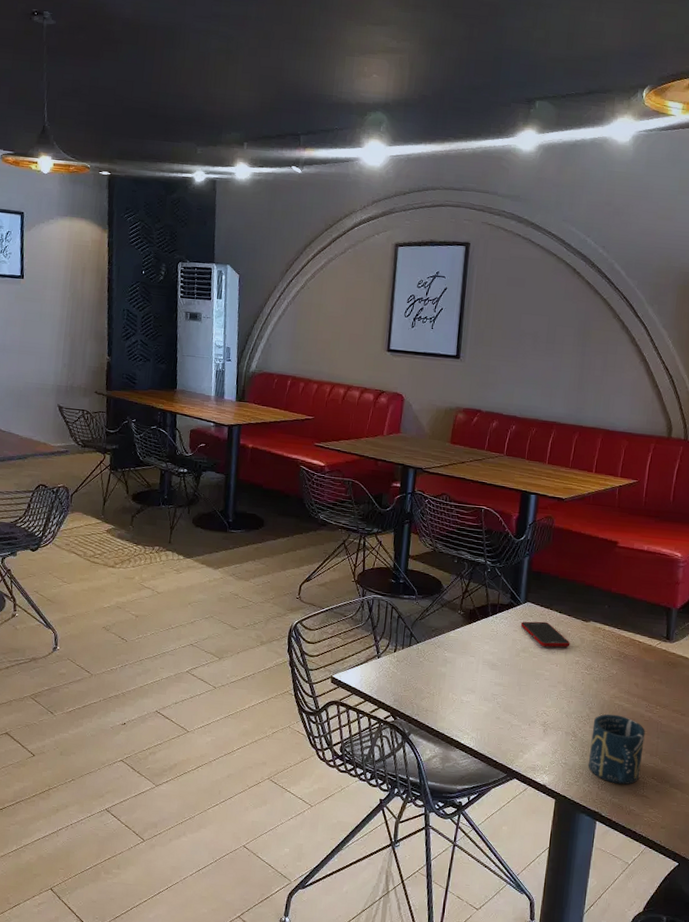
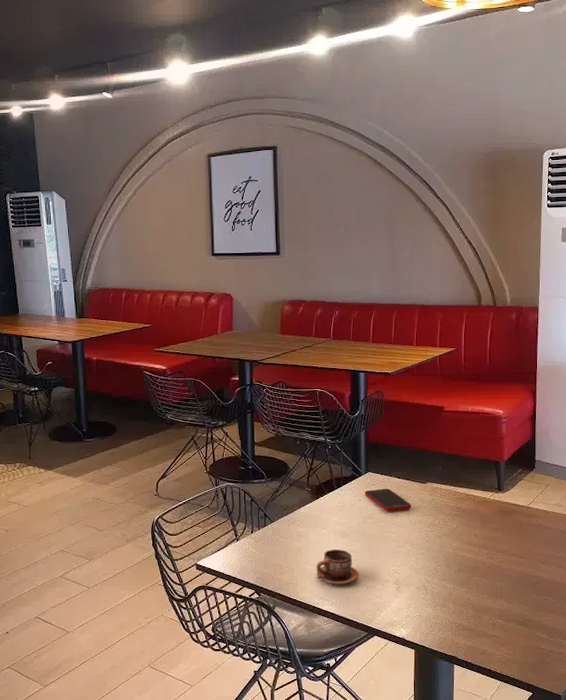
cup: none [458,680,505,720] -> present [316,549,359,586]
cup: present [588,714,645,785] -> none [440,565,489,629]

